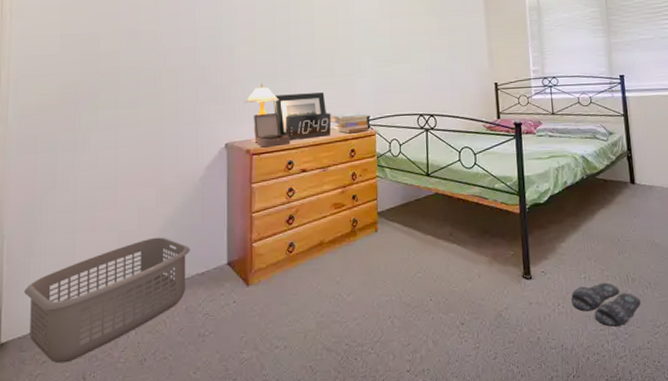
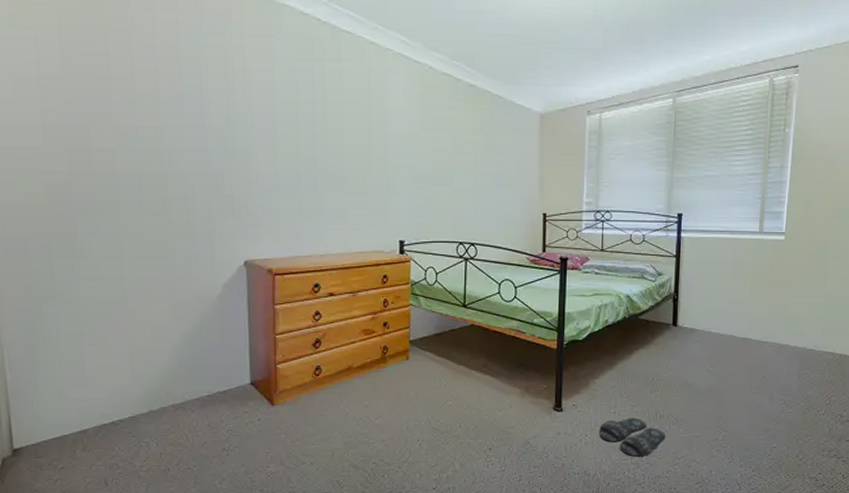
clothes hamper: present [24,237,190,364] -> none [33,354,210,470]
table lamp: present [244,83,279,142] -> none [264,197,304,261]
jewelry box: present [253,112,290,149] -> none [274,230,317,269]
picture frame: present [273,92,326,137] -> none [297,212,357,257]
alarm clock: present [284,113,332,141] -> none [310,235,362,262]
books: present [330,112,369,134] -> none [361,236,404,258]

